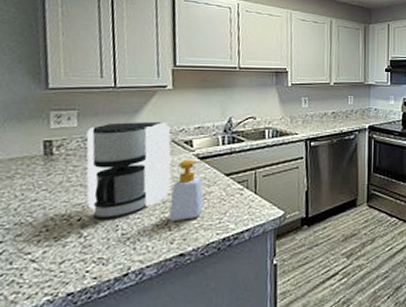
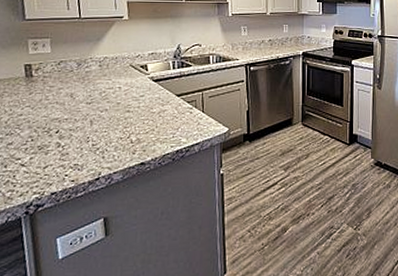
coffee maker: present [86,122,171,219] -> none [58,49,131,132]
soap bottle: present [169,159,214,221] -> none [130,82,166,135]

